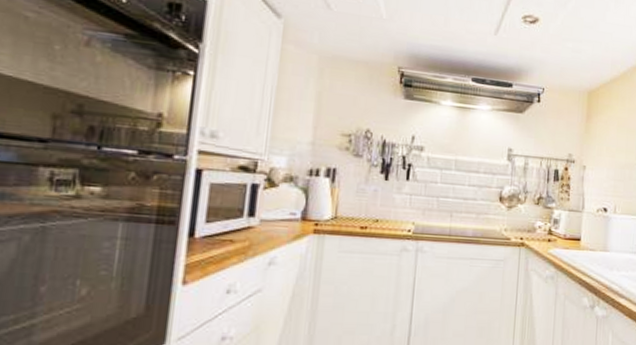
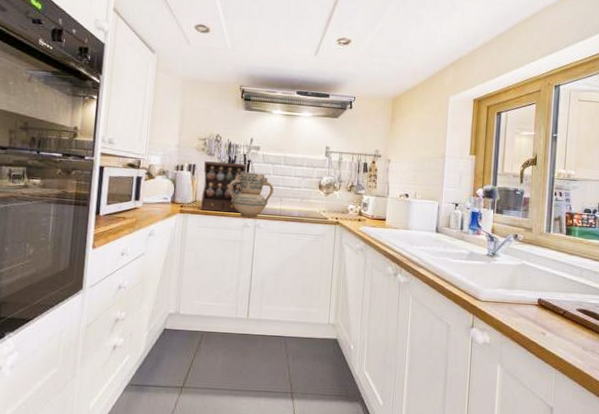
spice rack: none [343,164,407,233] -> present [201,161,247,213]
ceramic jug: none [382,179,442,240] -> present [229,172,274,219]

